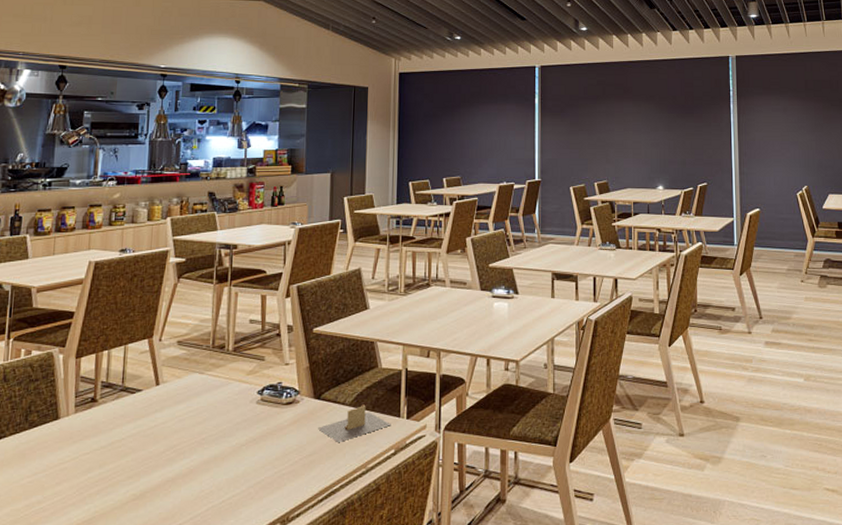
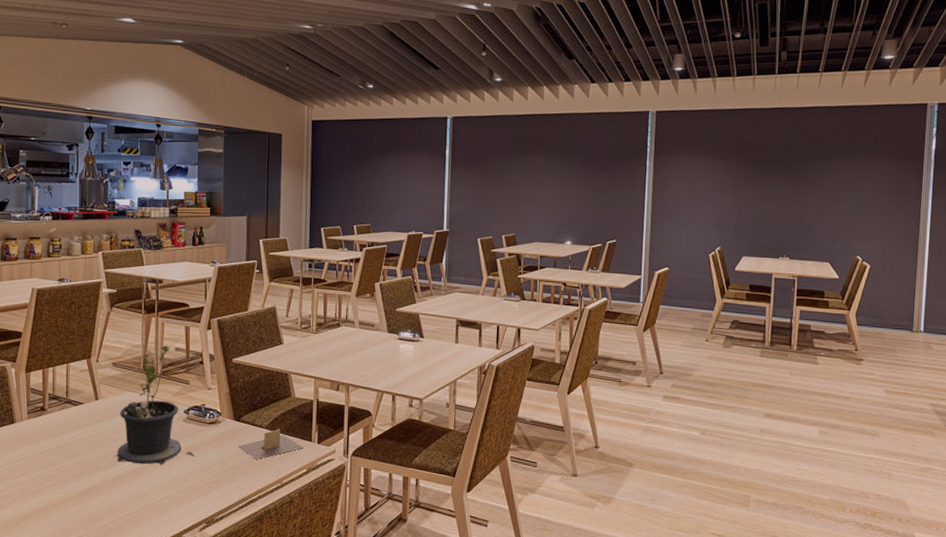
potted plant: none [176,318,270,458] -> present [115,345,196,465]

